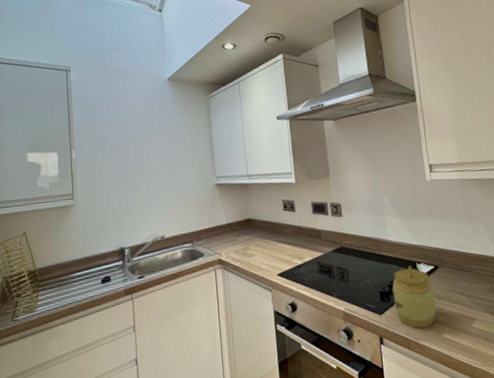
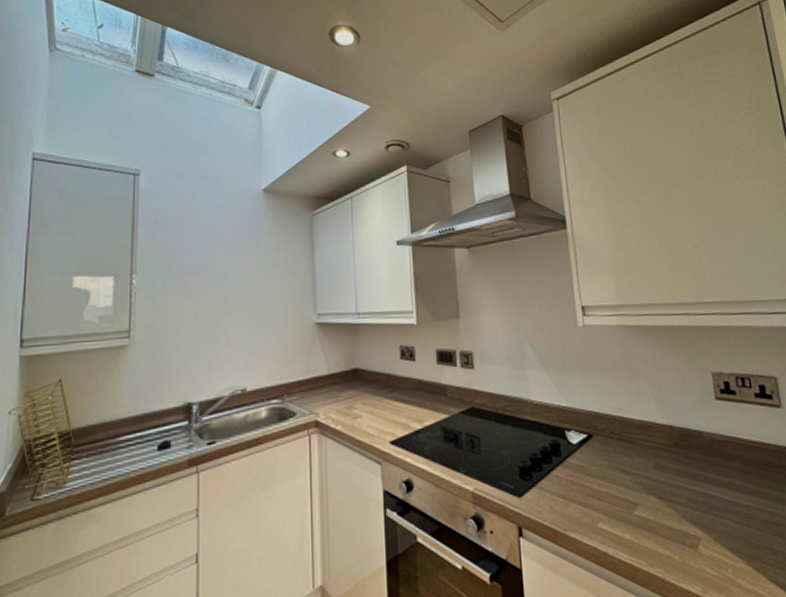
jar: present [392,266,437,328] -> none [534,433,590,516]

